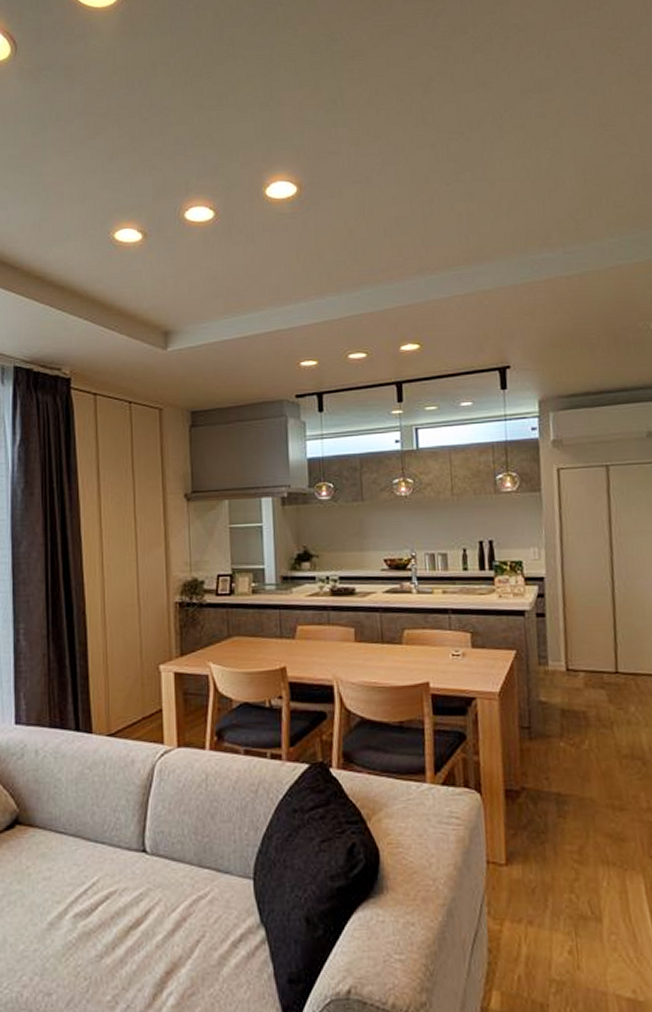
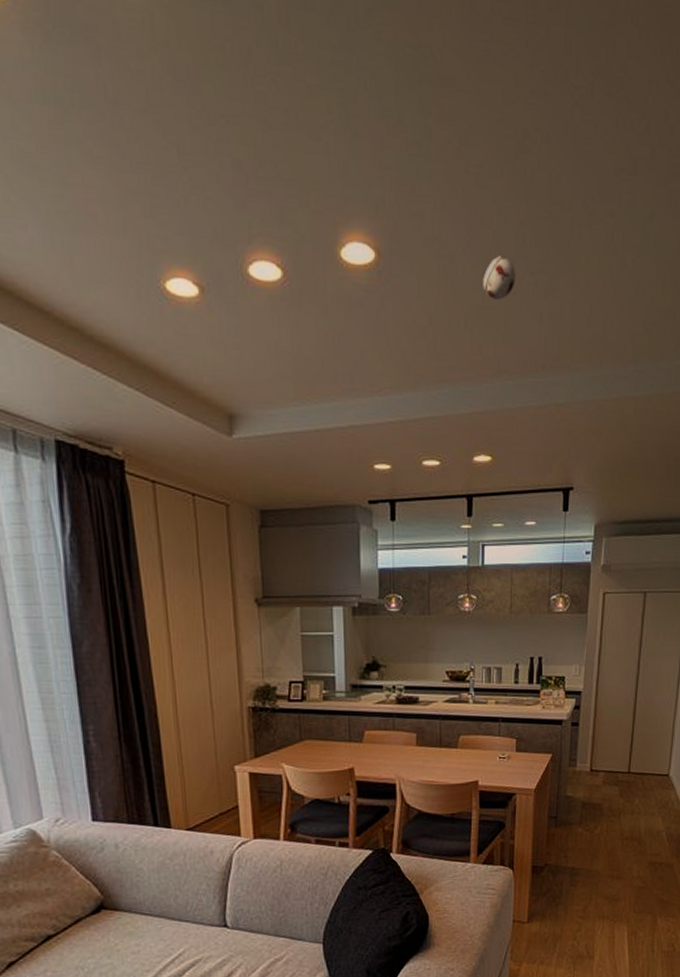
smoke detector: none [399,174,431,210] -> present [483,256,515,301]

